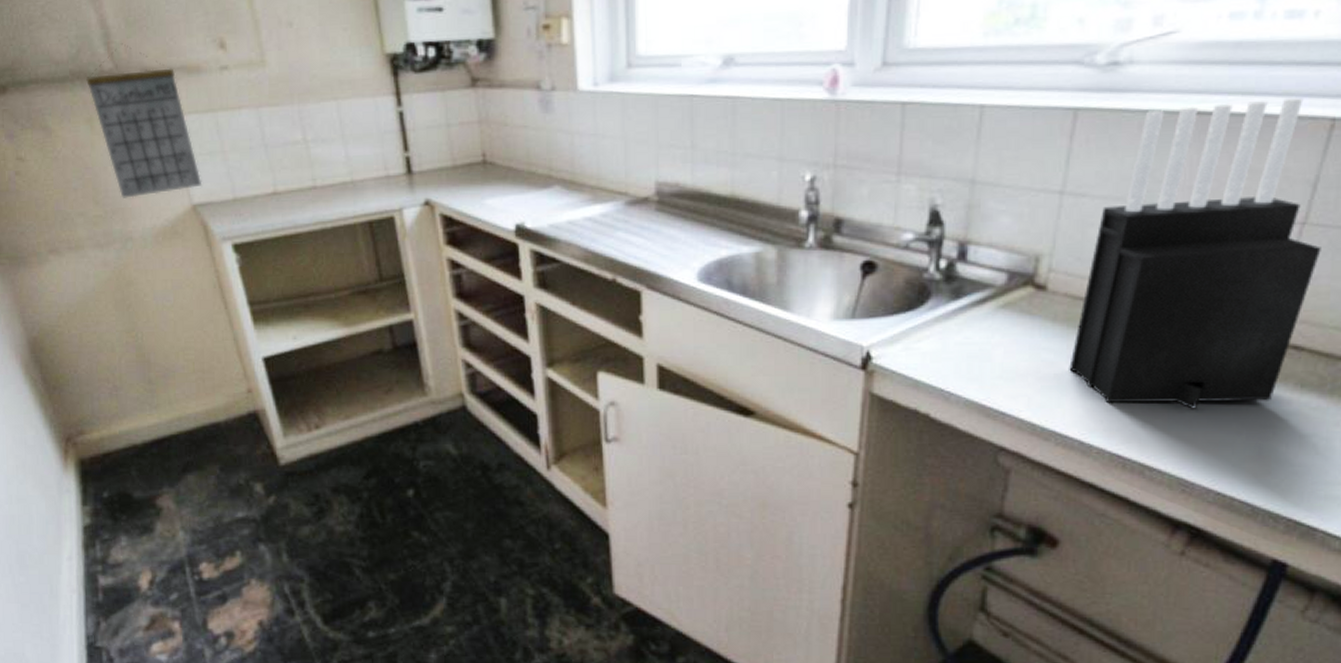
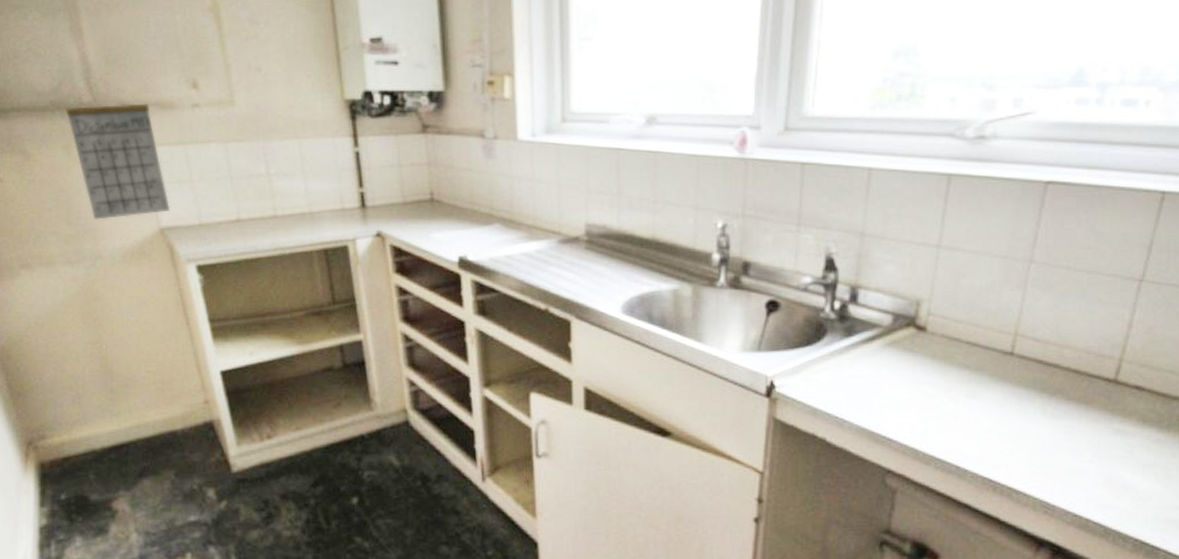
knife block: present [1069,97,1321,409] -> none [946,172,1157,440]

